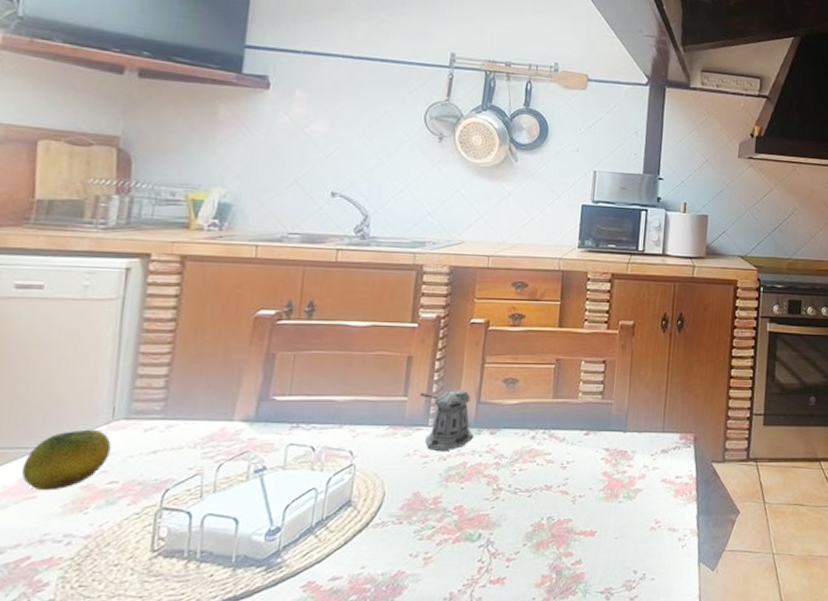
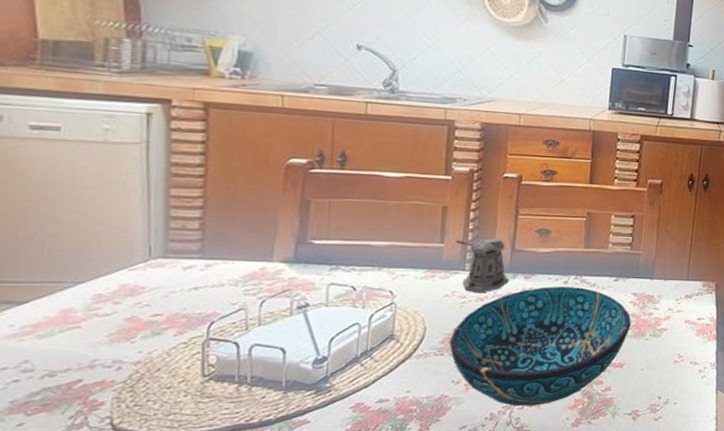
fruit: present [21,429,112,491] -> none [61,266,151,322]
decorative bowl: none [408,443,603,584] -> present [449,287,631,407]

